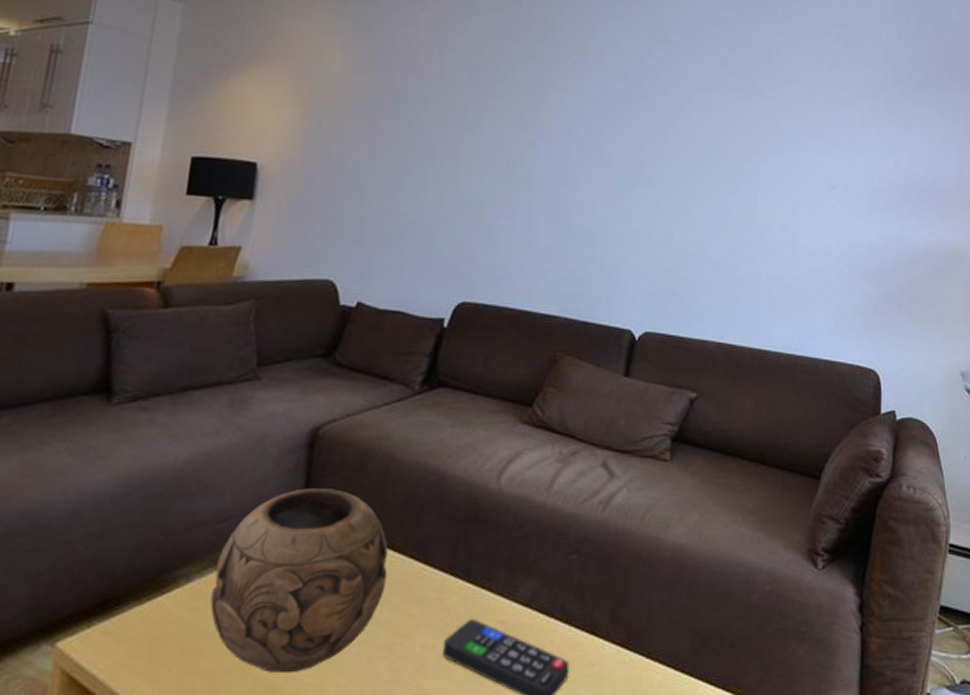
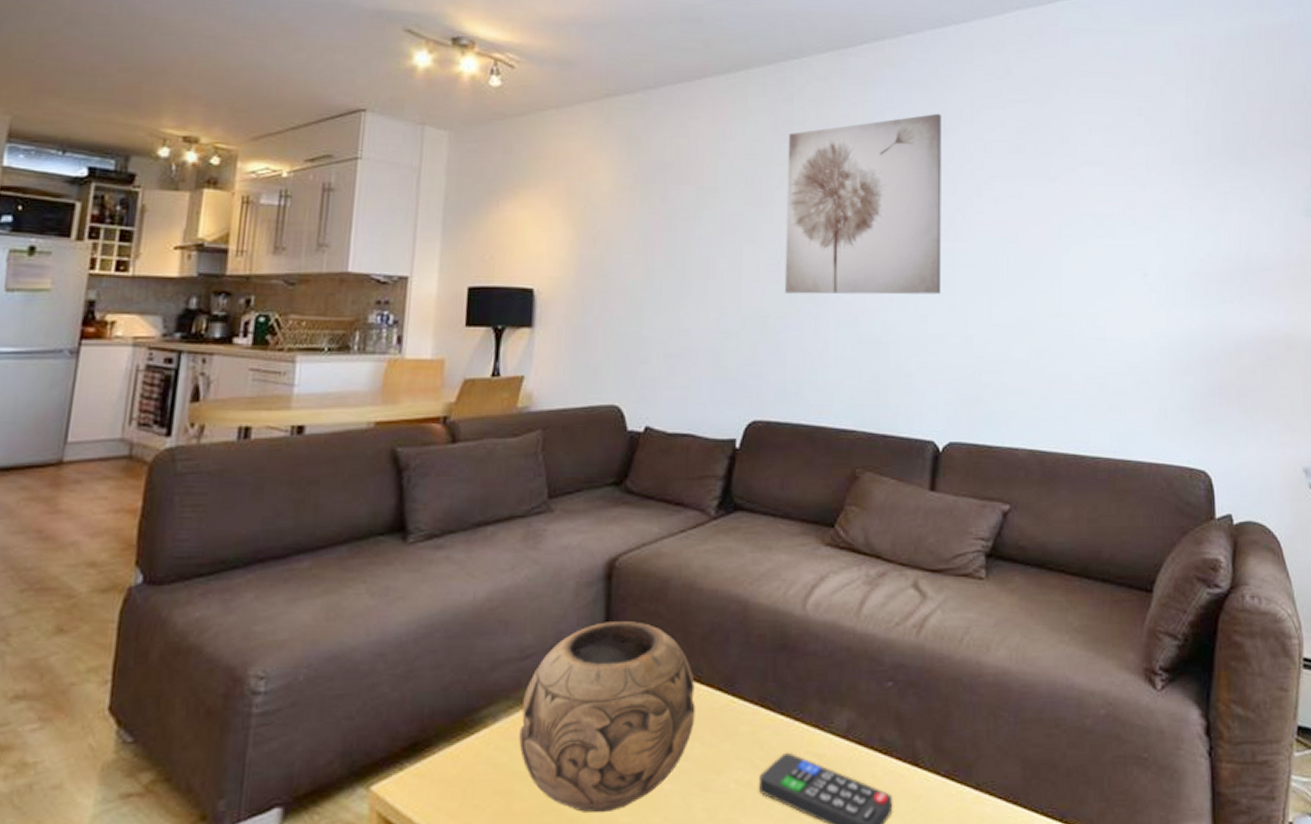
wall art: none [500,24,659,194] -> present [784,113,942,295]

